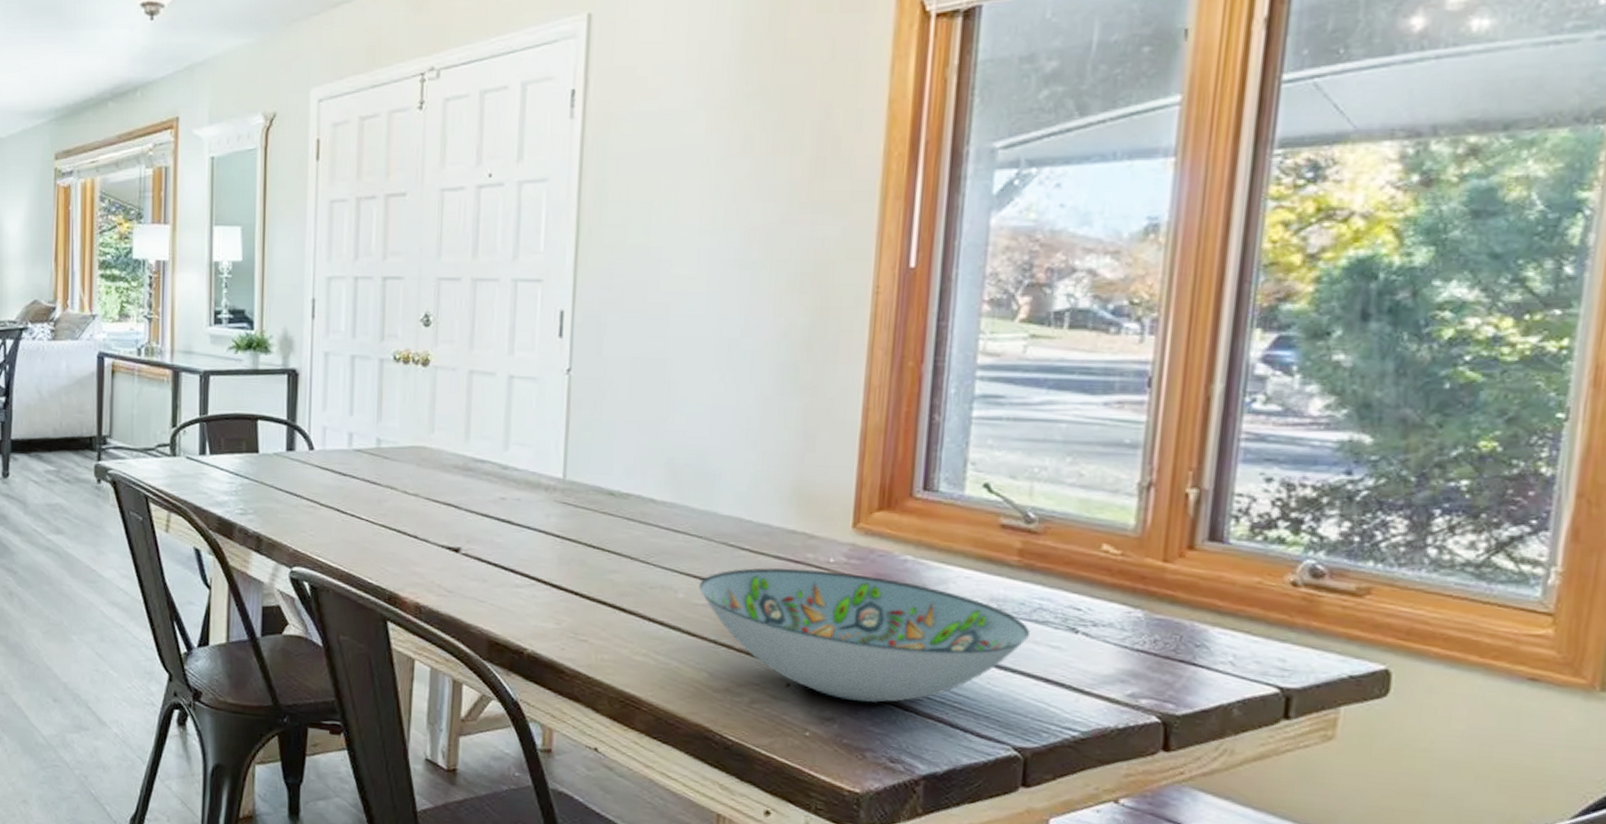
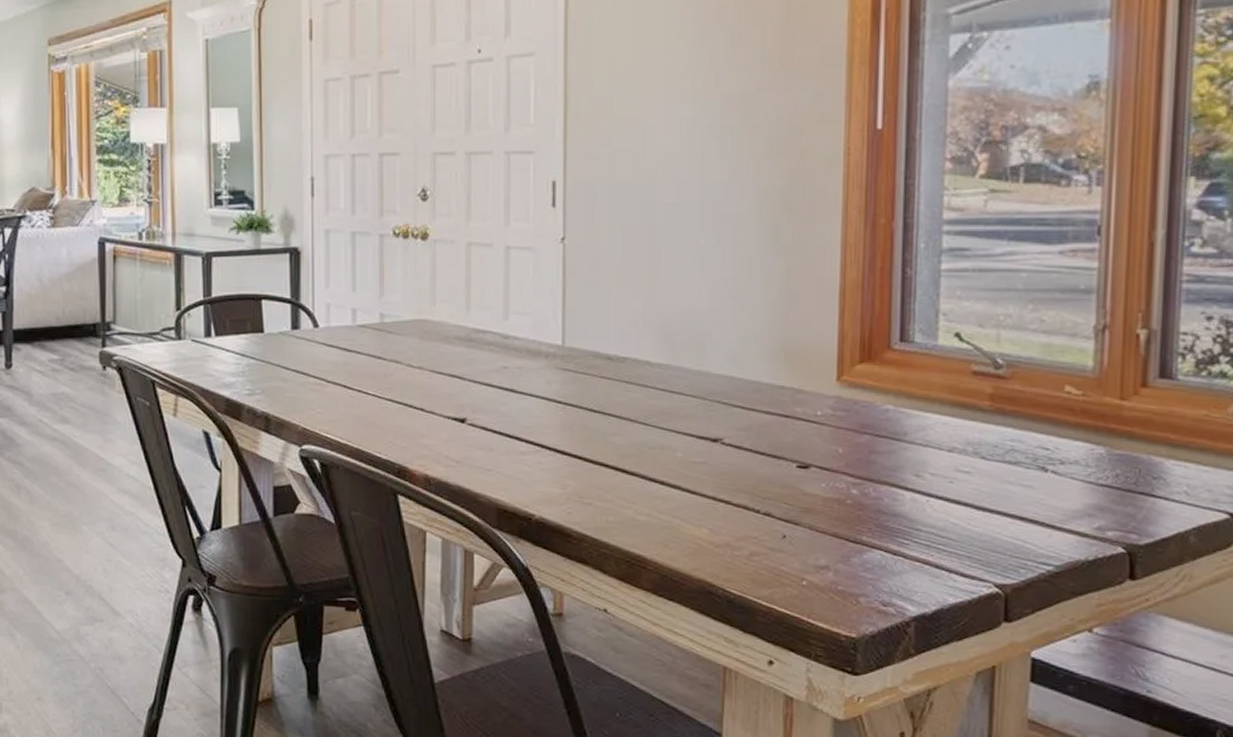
decorative bowl: present [699,568,1031,703] -> none [696,423,1005,550]

